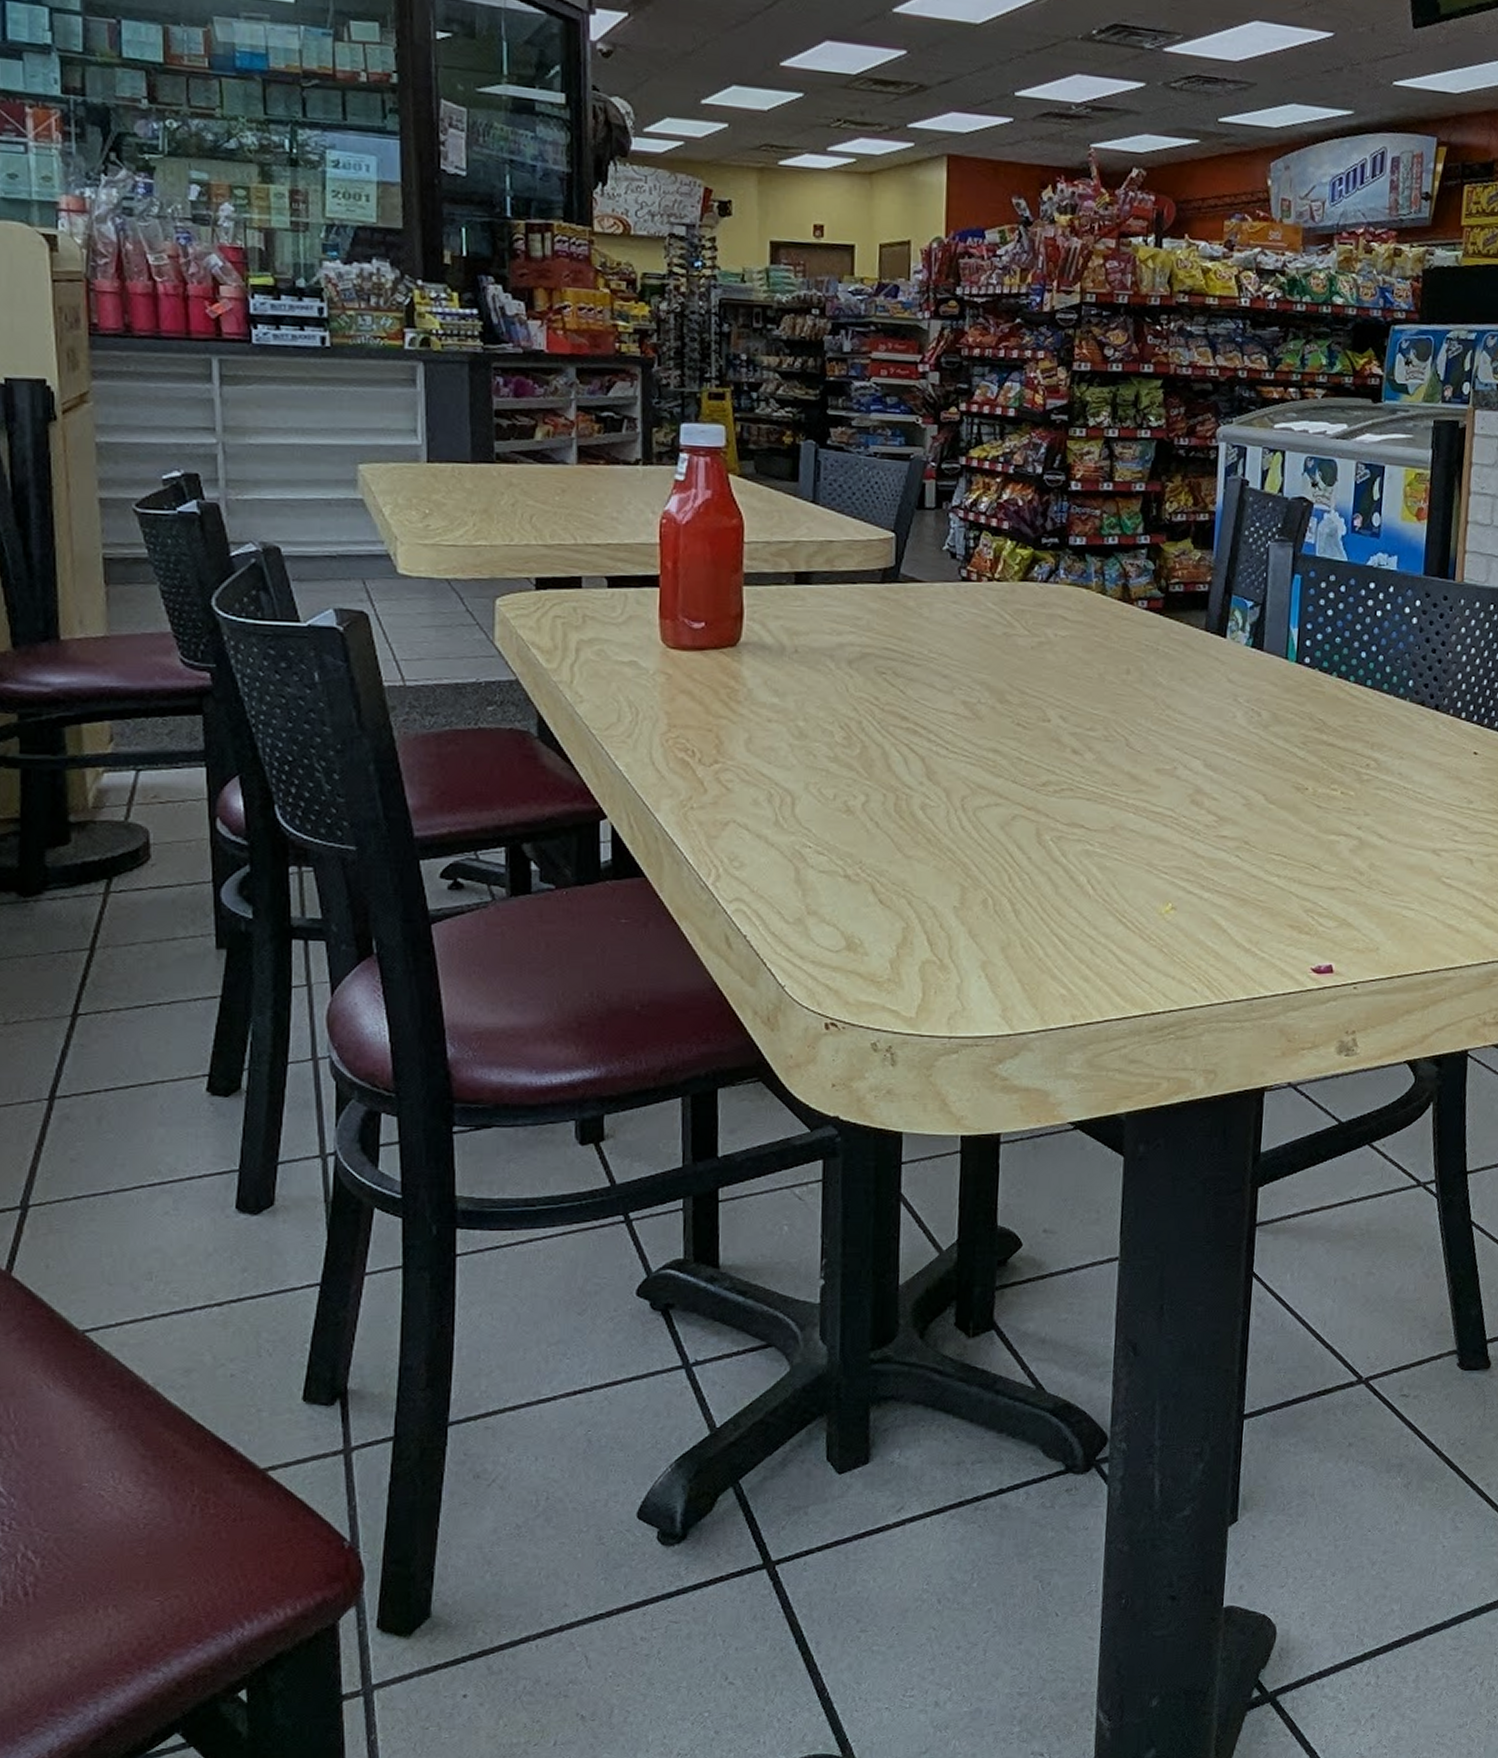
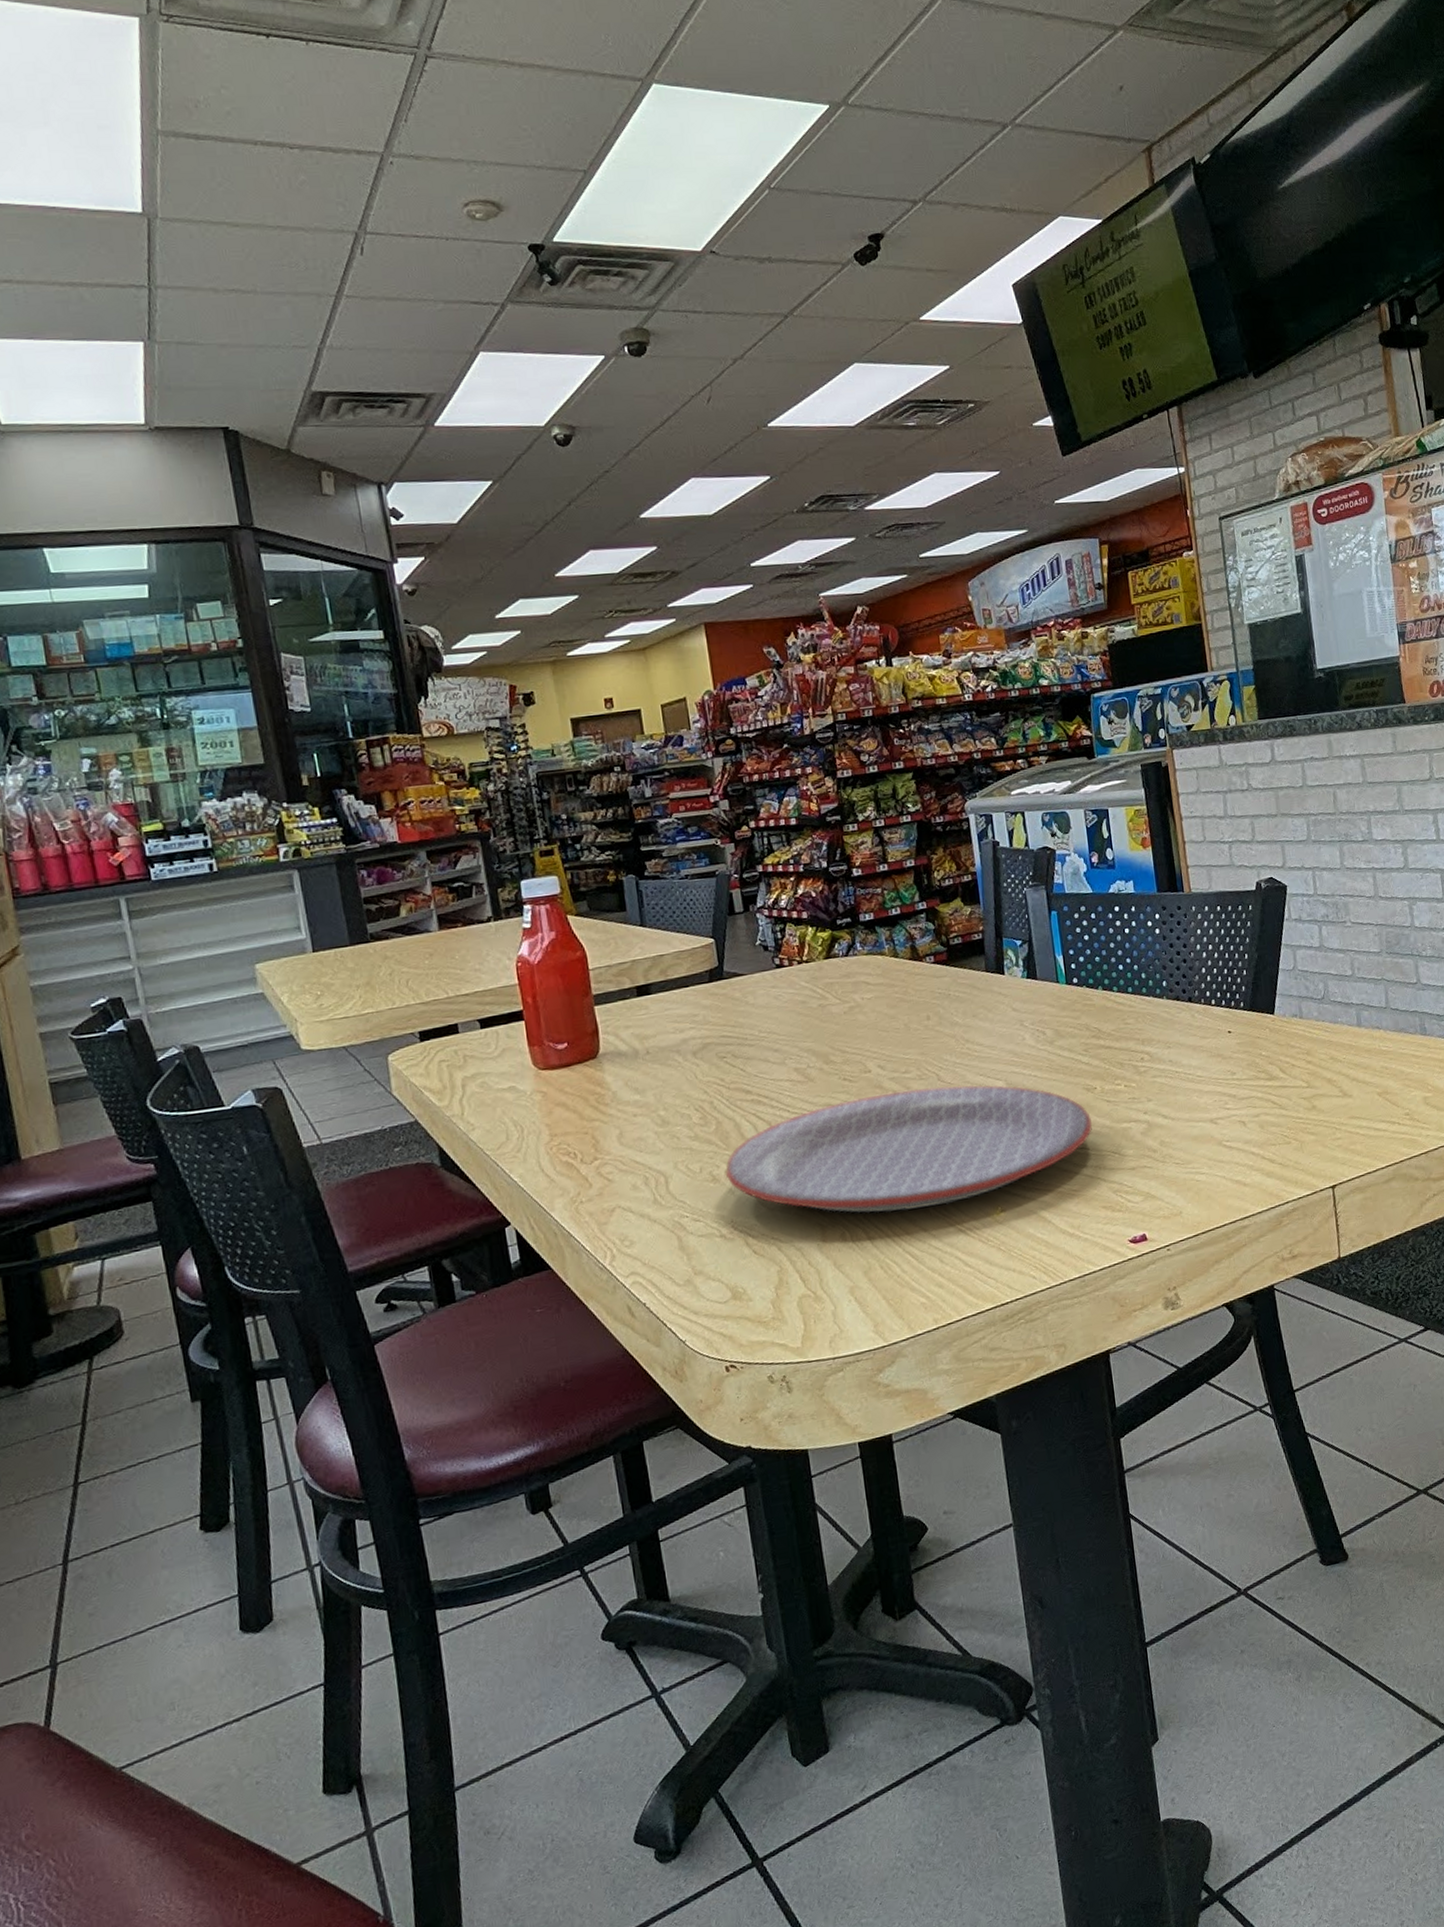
plate: none [863,748,1296,889] -> present [726,1084,1093,1213]

